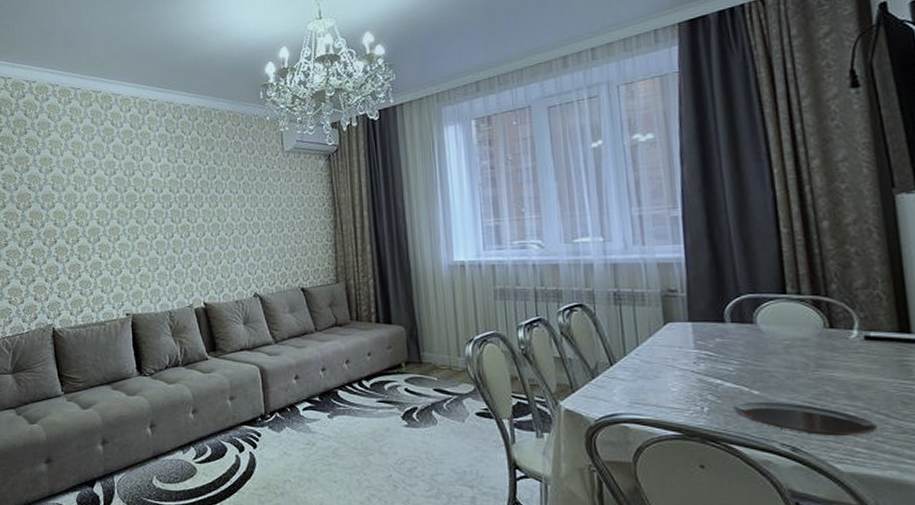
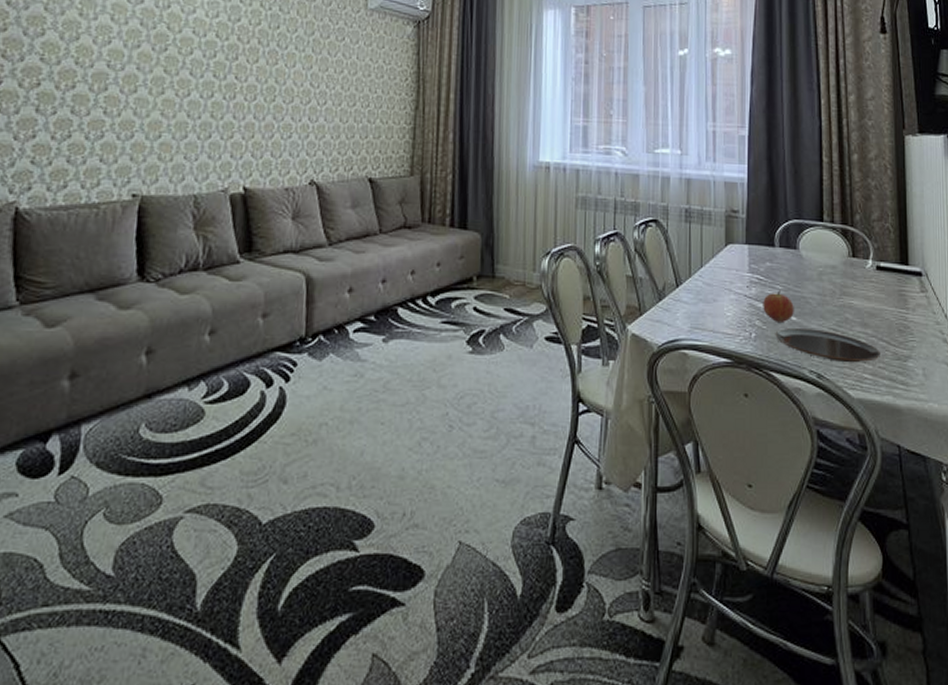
fruit: none [715,365,756,396] -> present [763,290,794,322]

